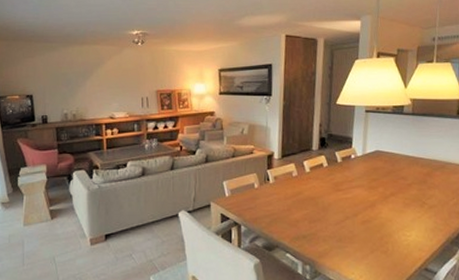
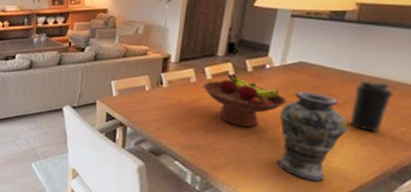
fruit bowl: none [304,165,371,213] -> present [203,74,287,127]
vase: none [366,176,418,255] -> present [277,91,349,181]
water bottle: none [417,162,444,206] -> present [349,80,393,132]

